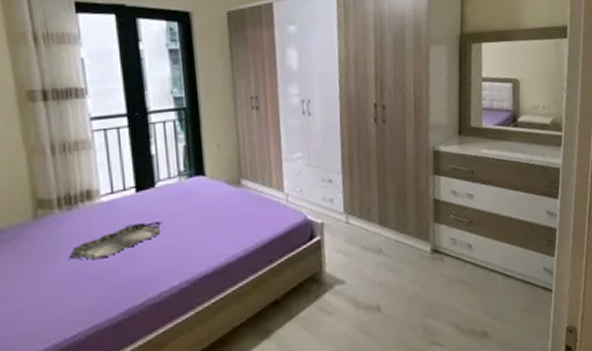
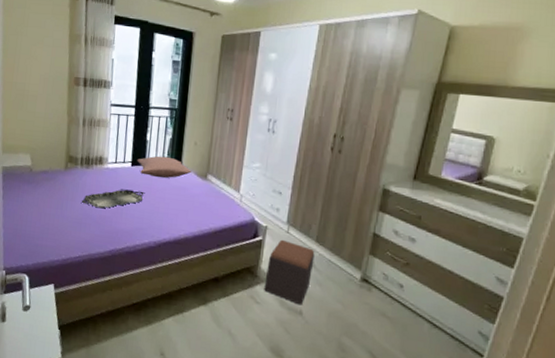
pillow: none [142,169,219,199] -> present [137,156,191,178]
footstool: none [332,232,382,300] -> present [264,239,315,306]

